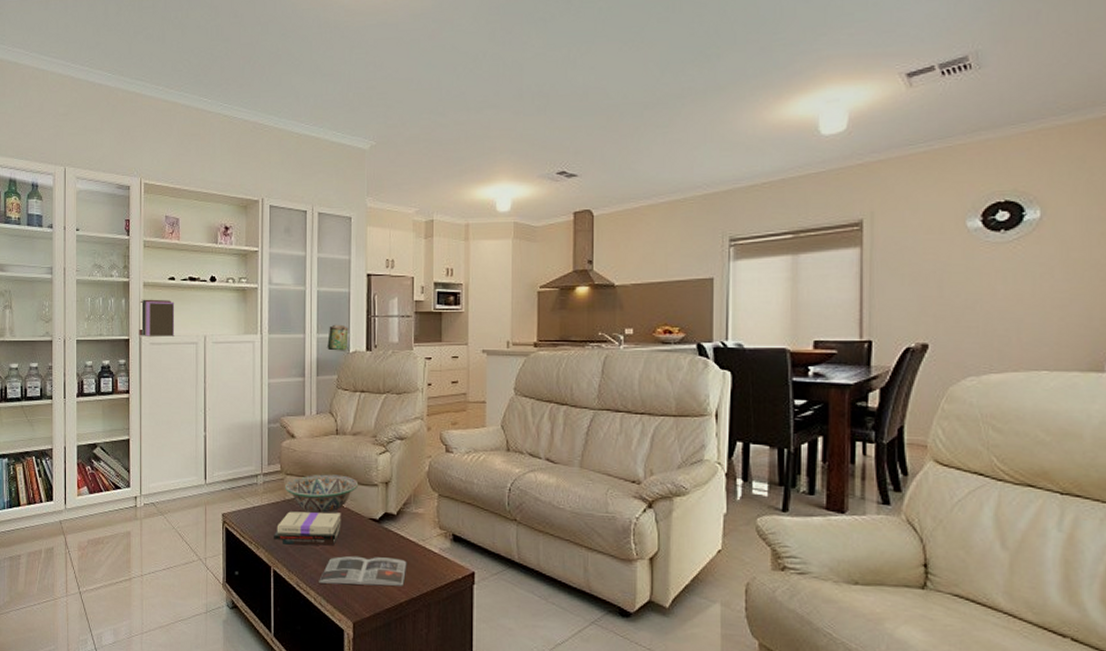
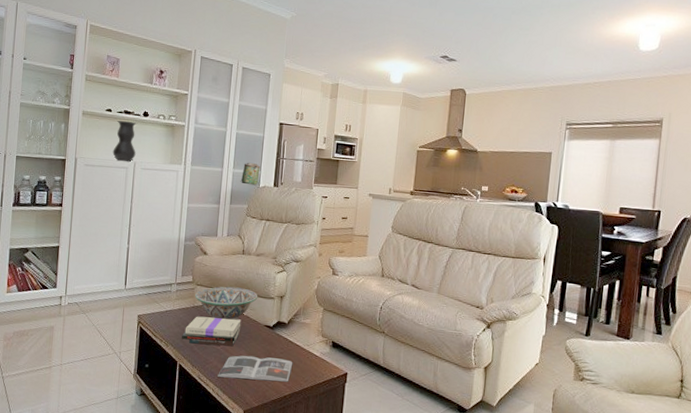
books: present [139,299,175,336] -> none [75,125,110,160]
vase: none [180,289,205,337] -> present [113,121,136,163]

